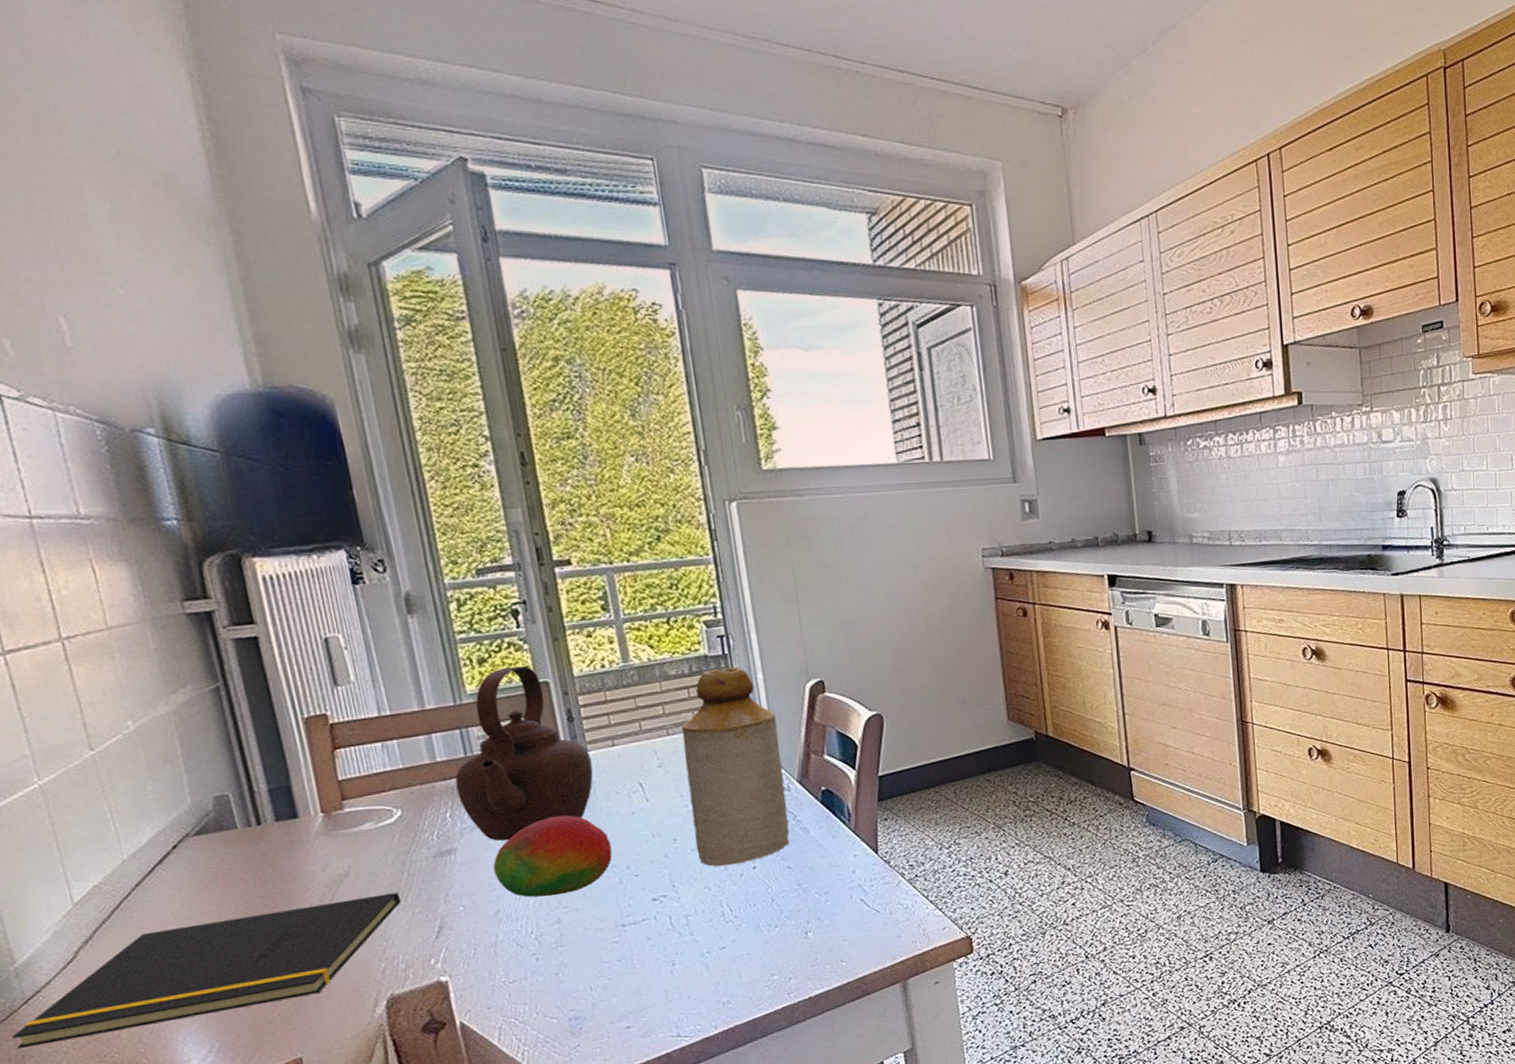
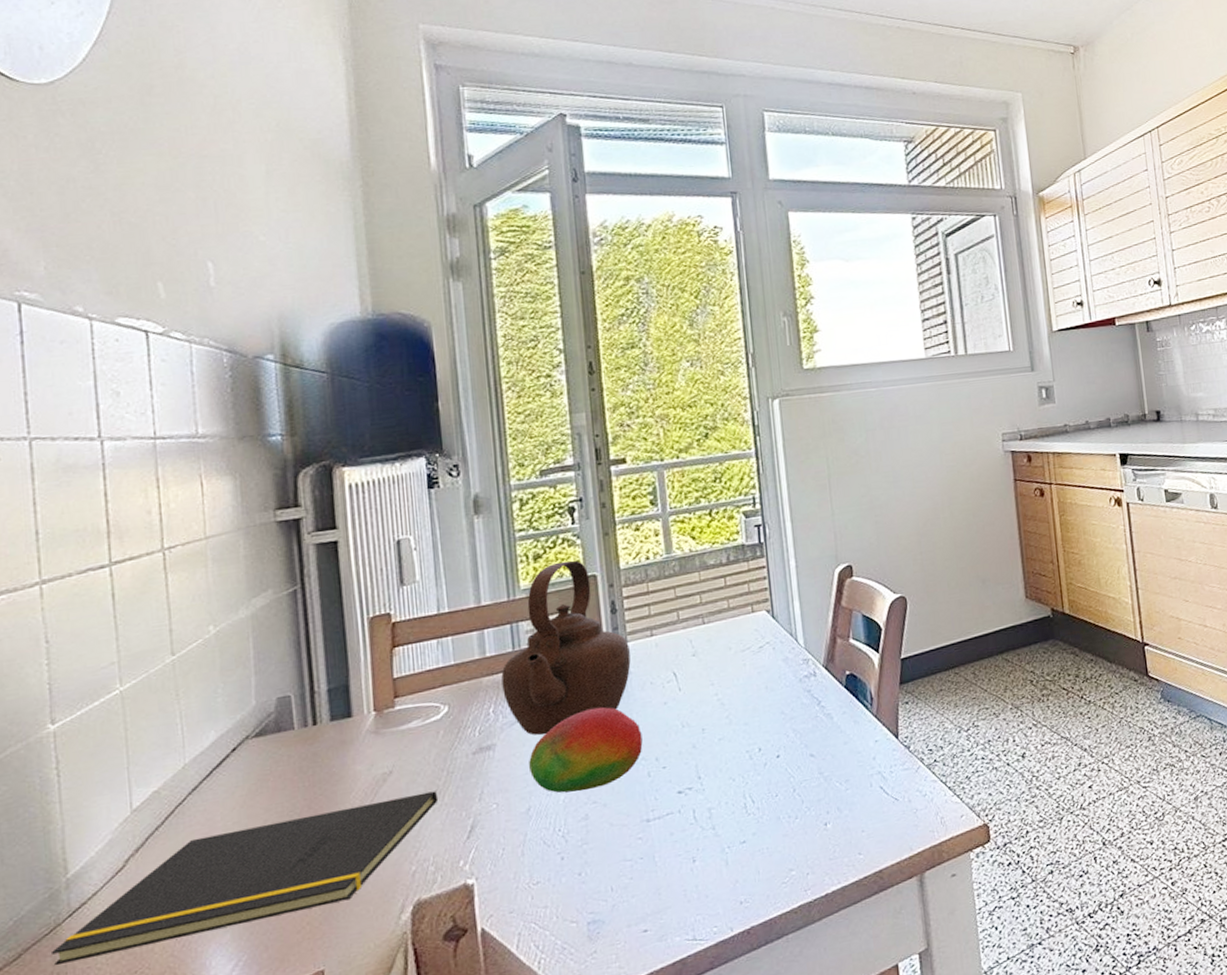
bottle: present [681,666,790,867] -> none [716,554,814,757]

